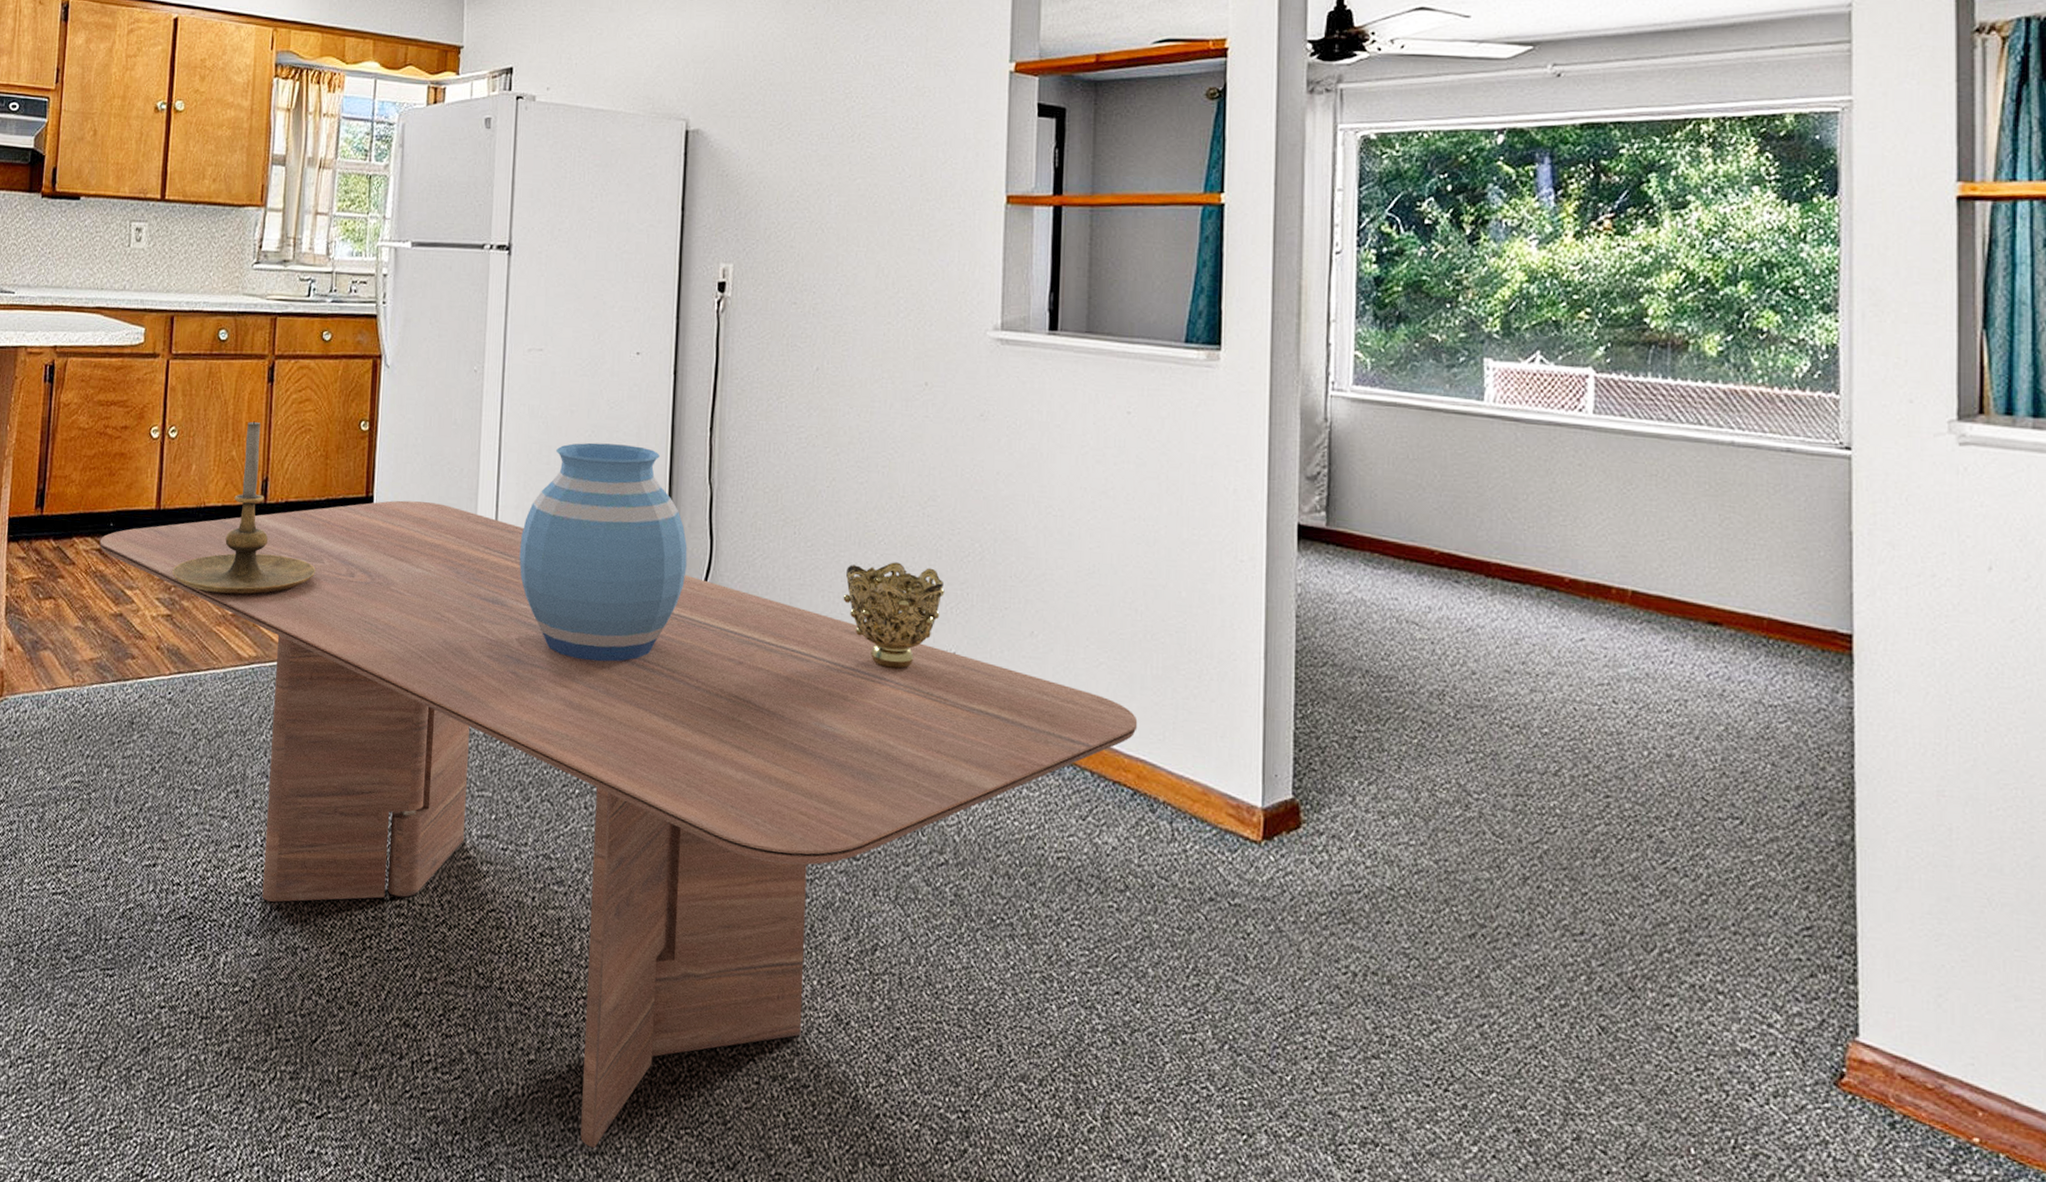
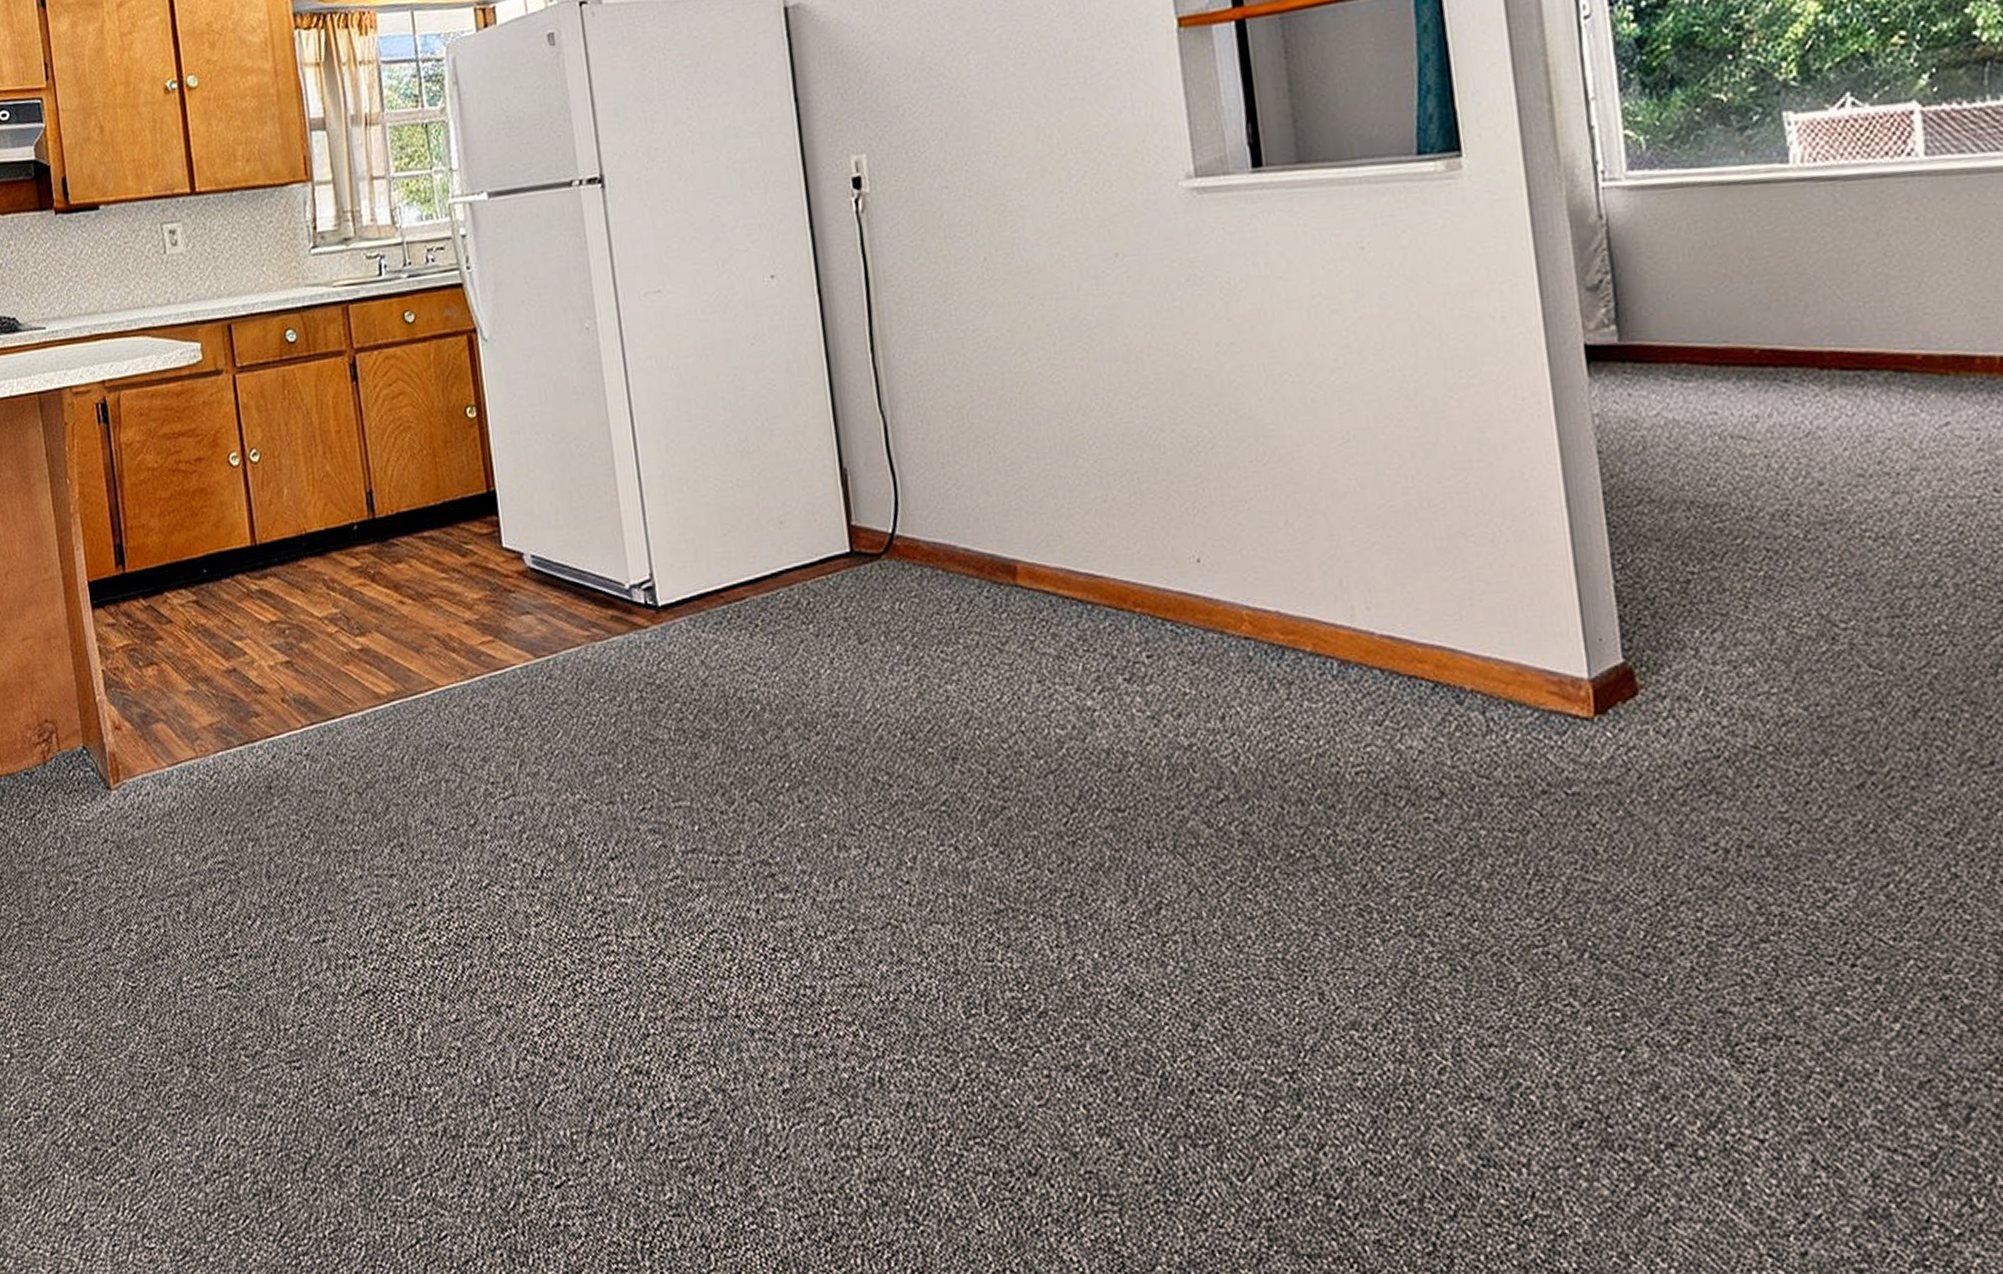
dining table: present [99,500,1138,1148] -> none [195,486,1428,1175]
candle holder: present [172,421,316,595] -> none [283,428,446,629]
vase: present [519,442,688,662] -> none [673,383,871,636]
decorative bowl: present [843,562,945,669] -> none [1057,466,1176,589]

